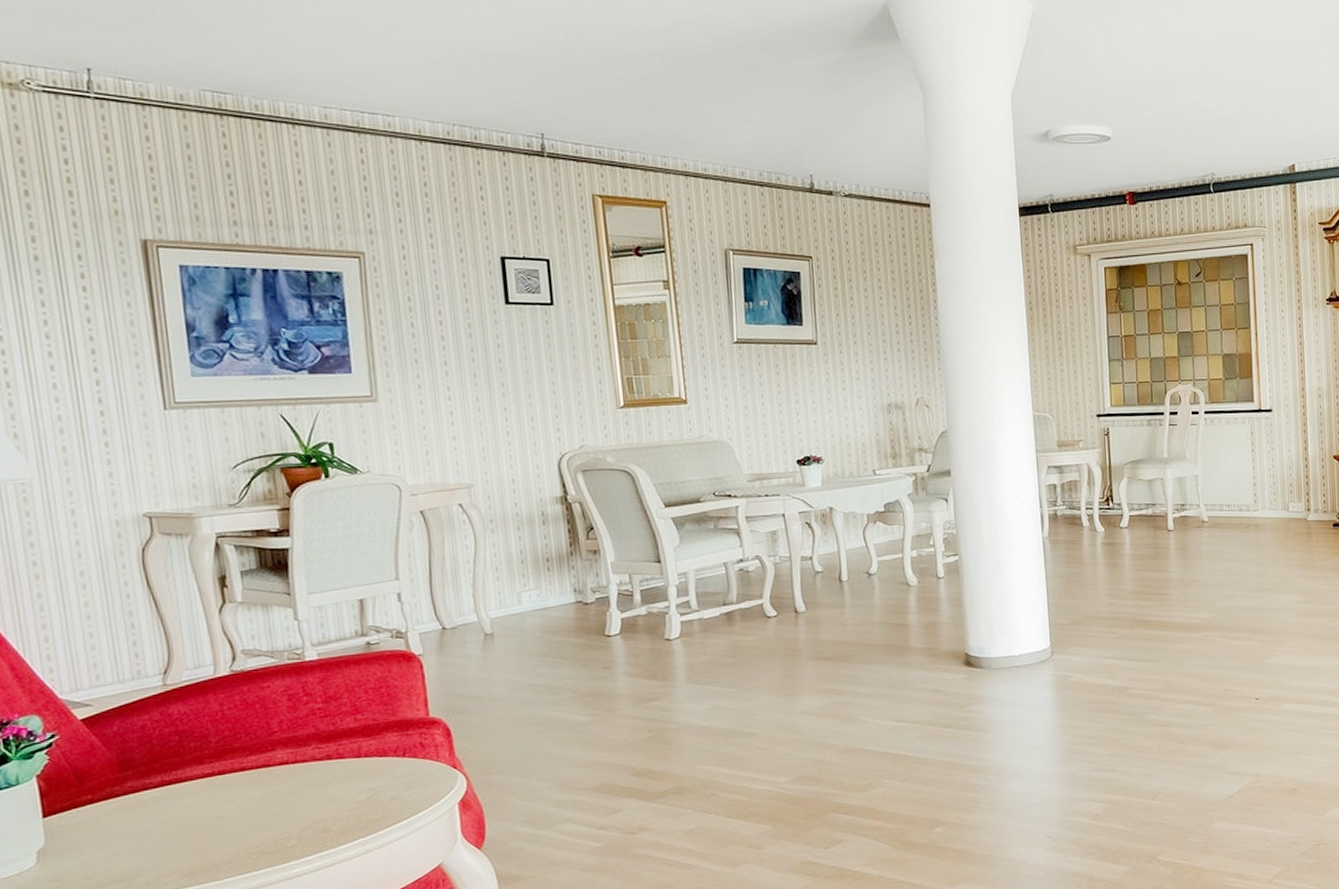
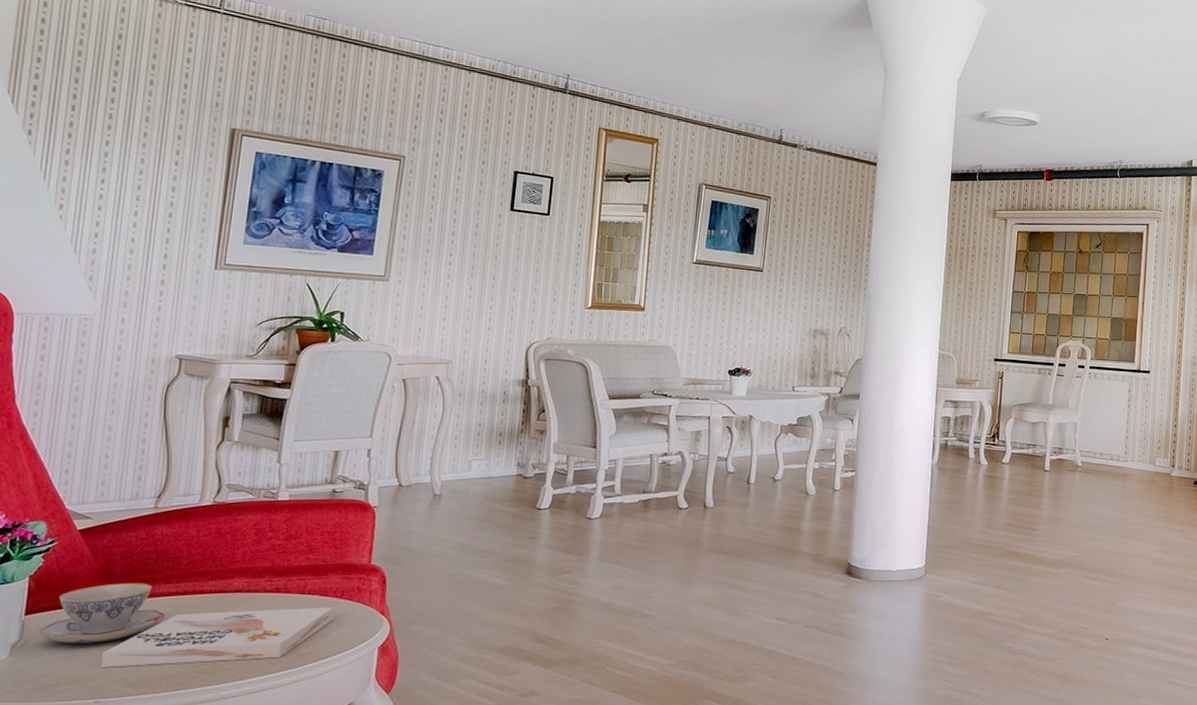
teacup: none [64,767,208,842] -> present [39,582,166,644]
book: none [144,766,401,863] -> present [101,606,335,668]

